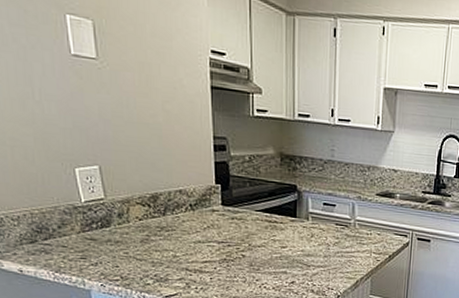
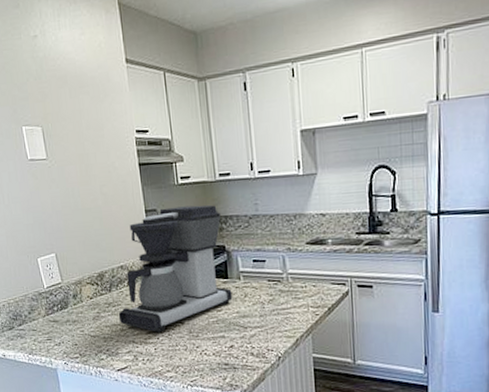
coffee maker: none [171,137,299,263] -> present [118,205,233,333]

